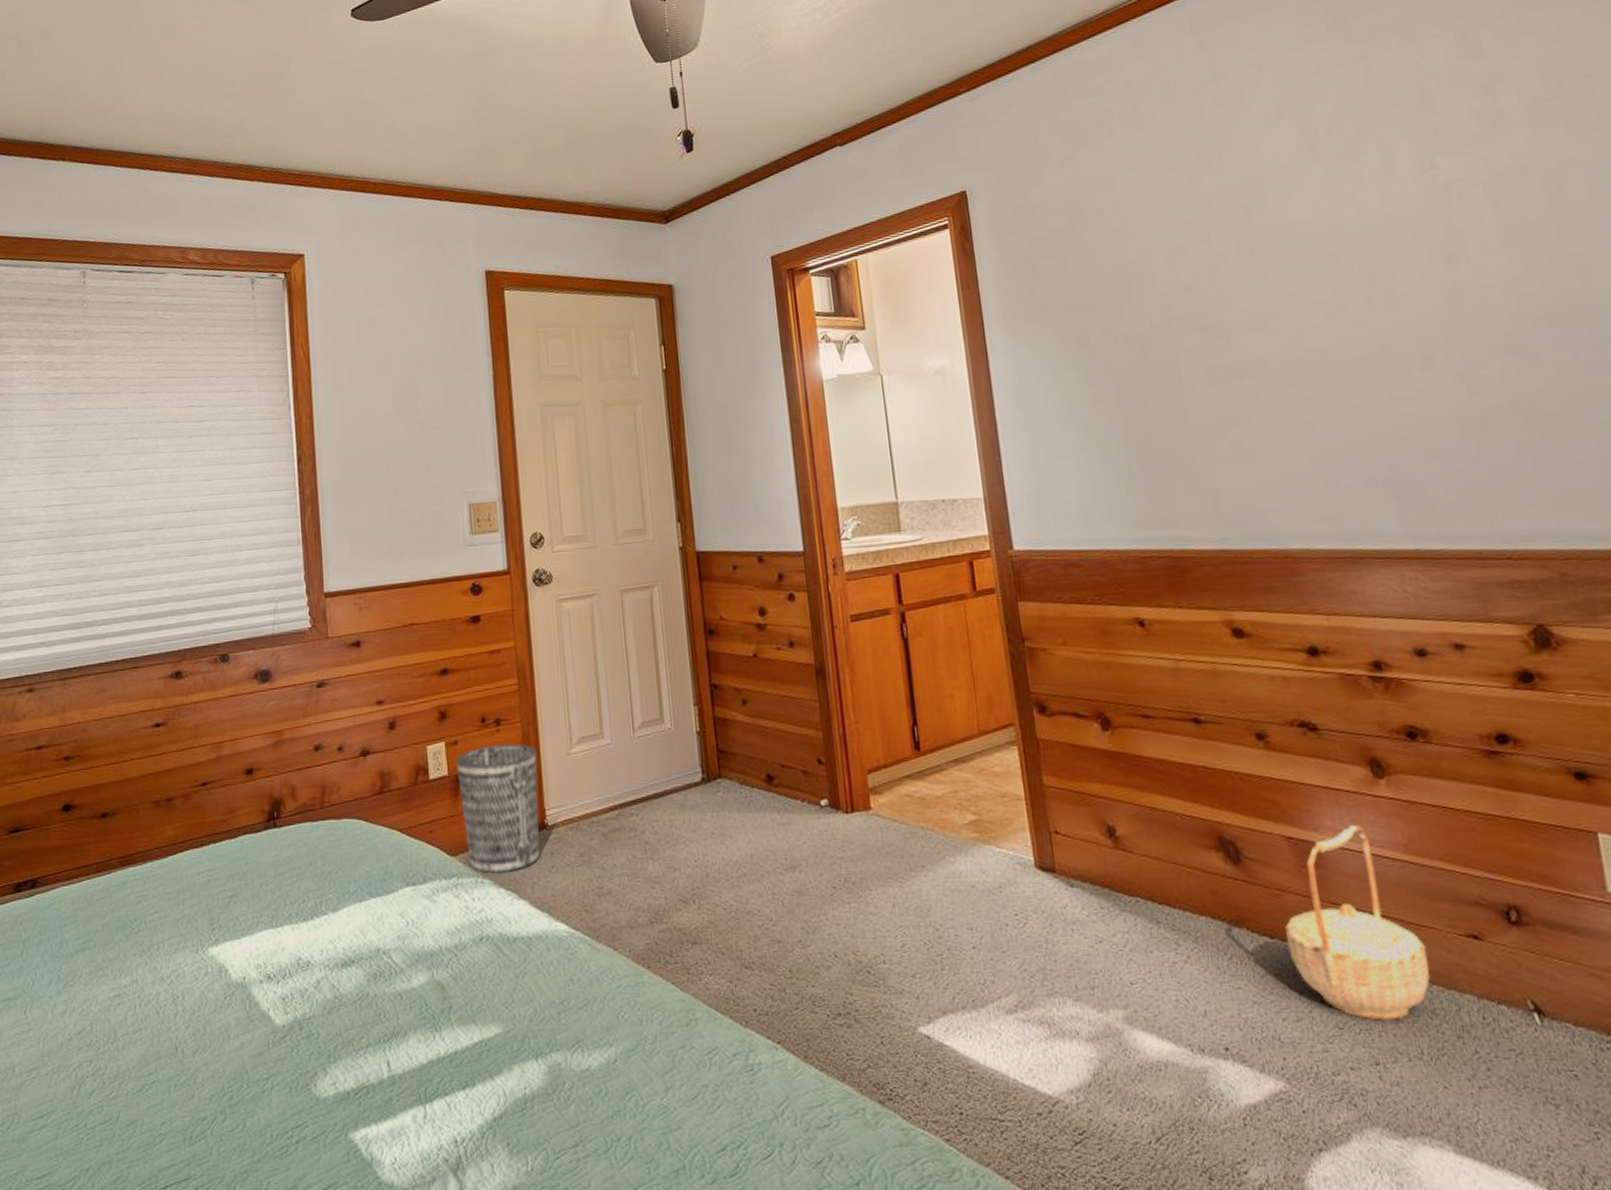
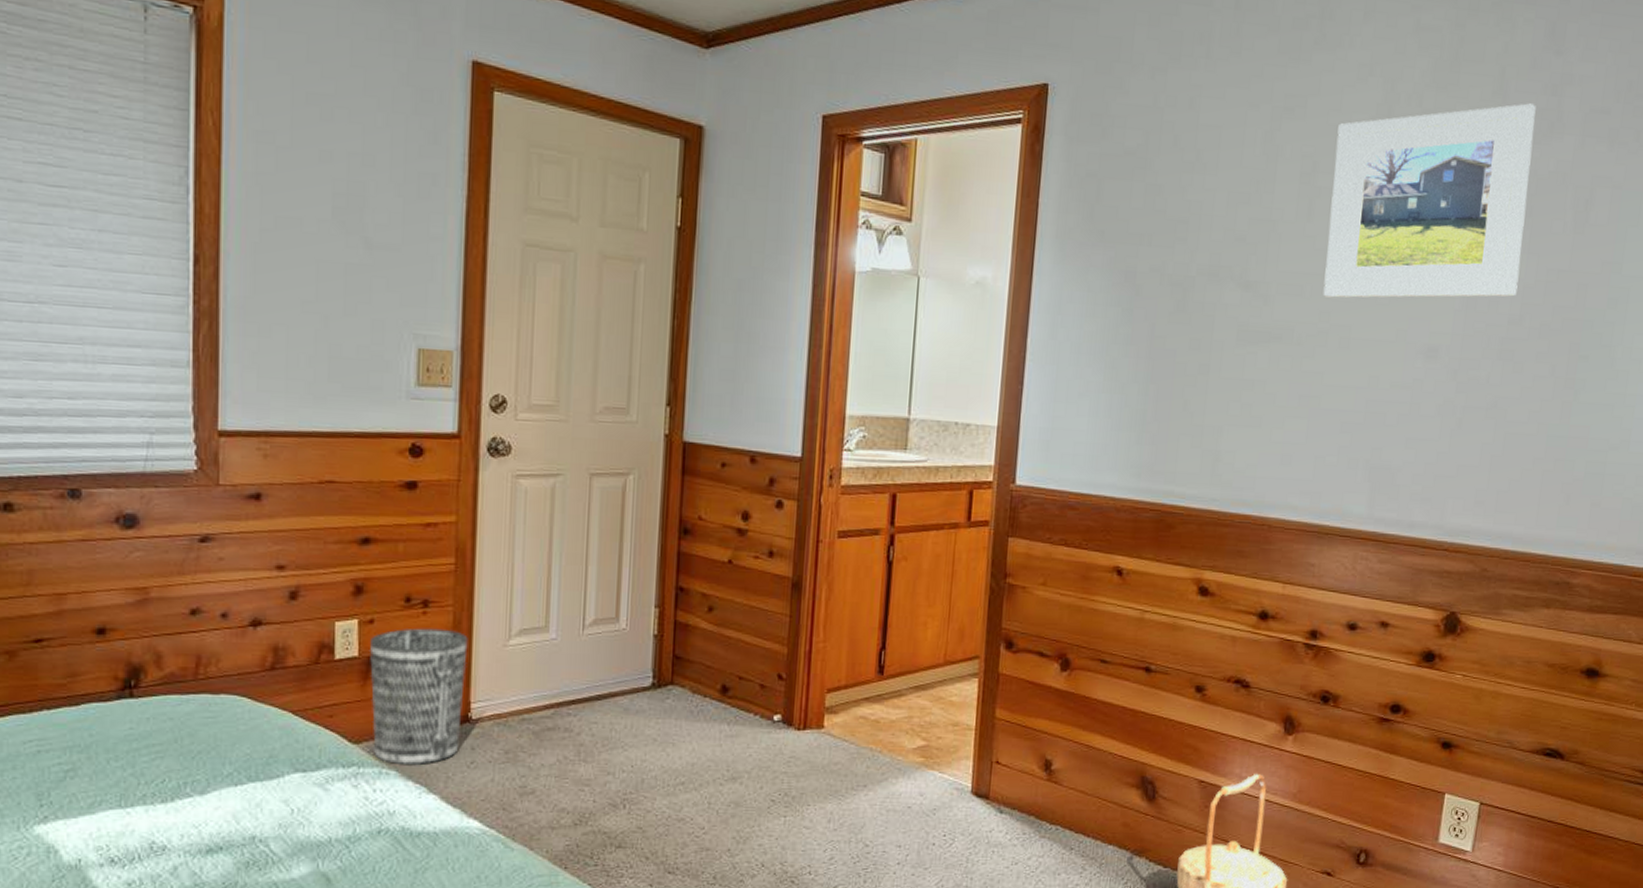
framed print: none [1260,108,1508,326] -> present [1323,103,1536,298]

